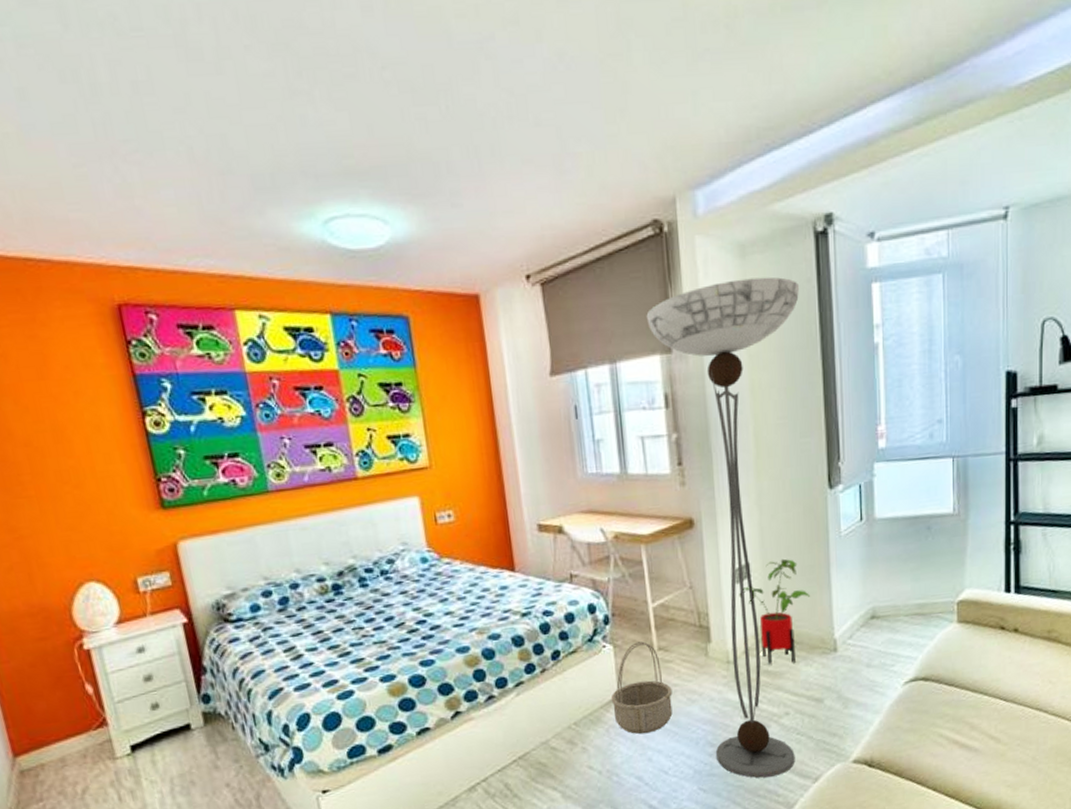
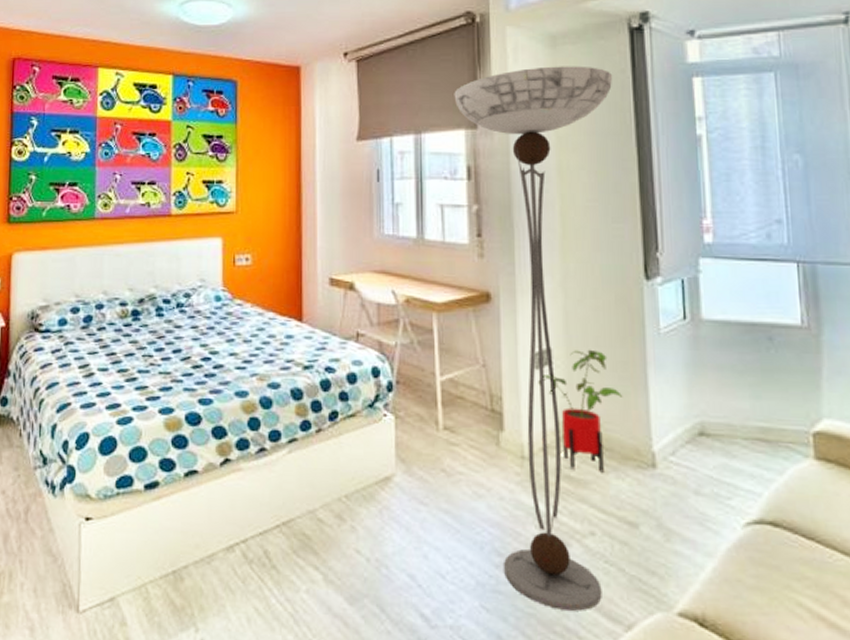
basket: present [611,641,673,735] -> none [387,416,456,525]

